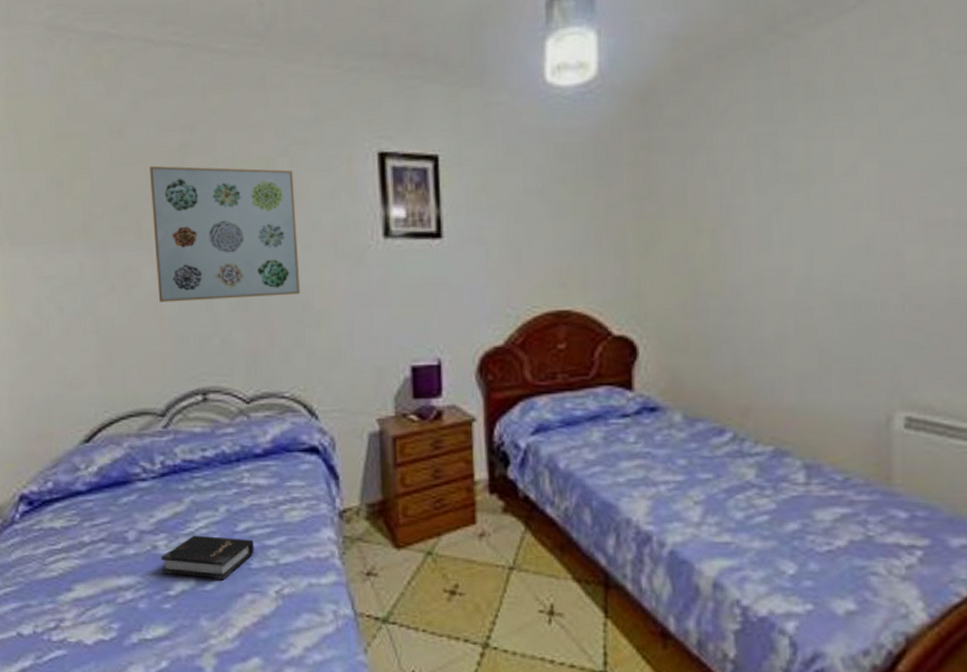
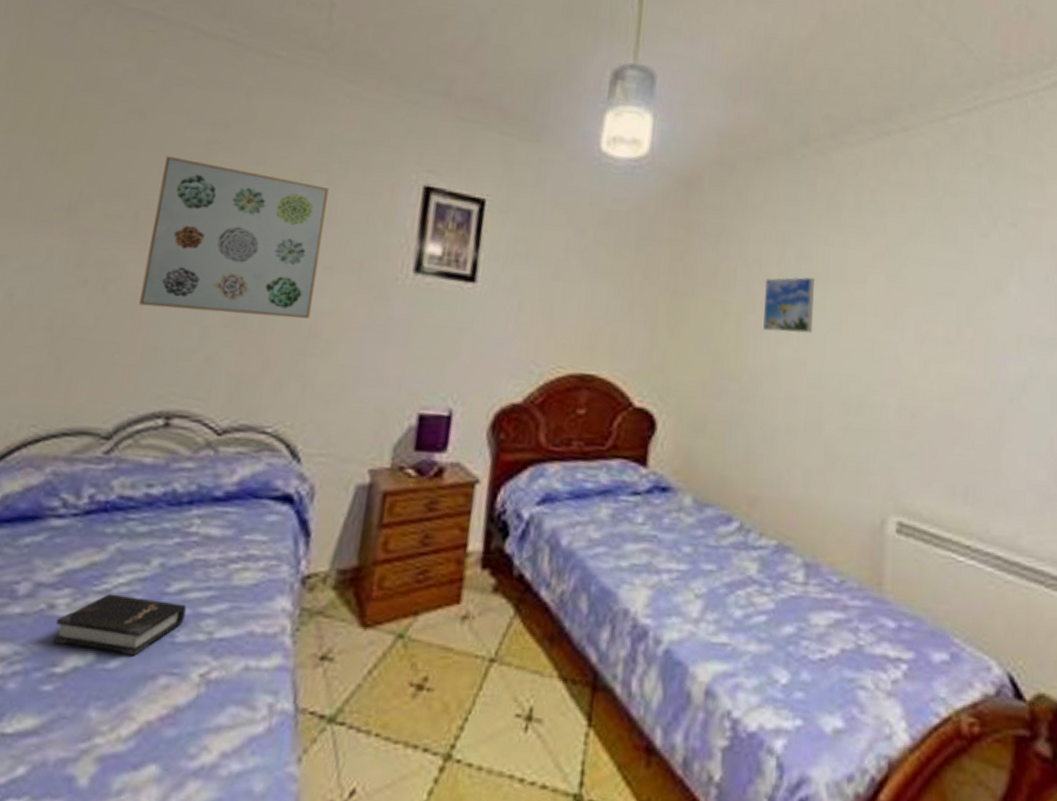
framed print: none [739,177,797,241] -> present [763,276,816,334]

